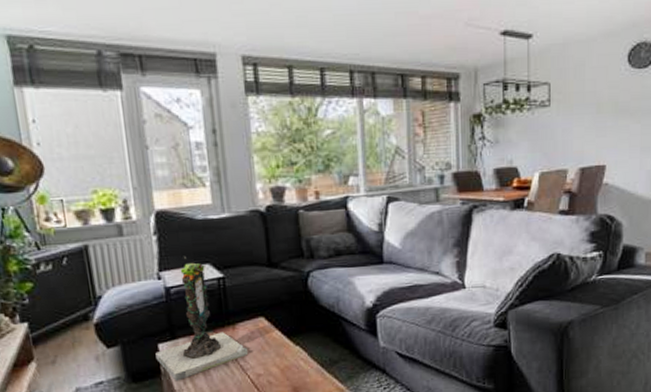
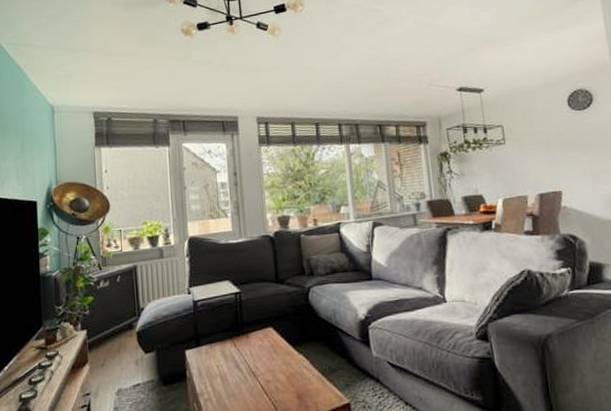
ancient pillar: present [155,257,249,382] -> none [183,275,260,385]

